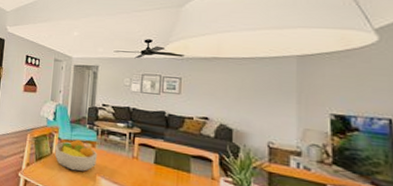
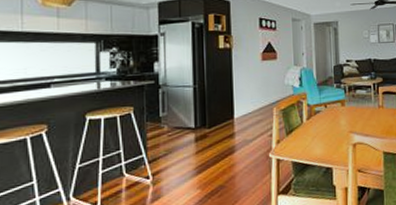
fruit bowl: present [54,139,98,172] -> none [305,101,348,135]

